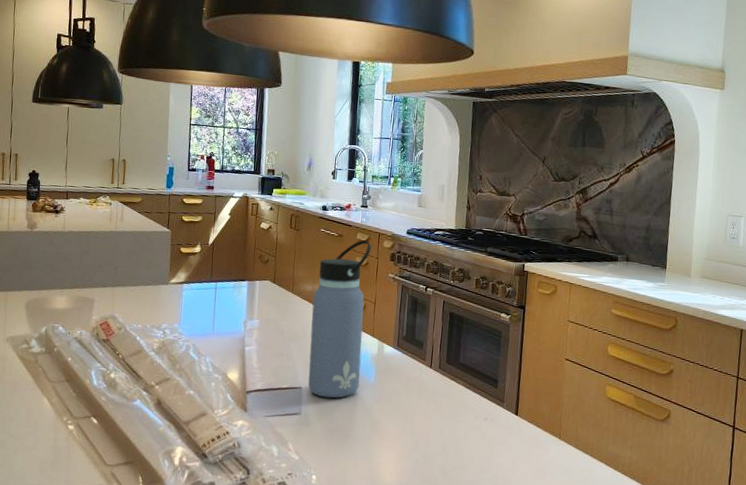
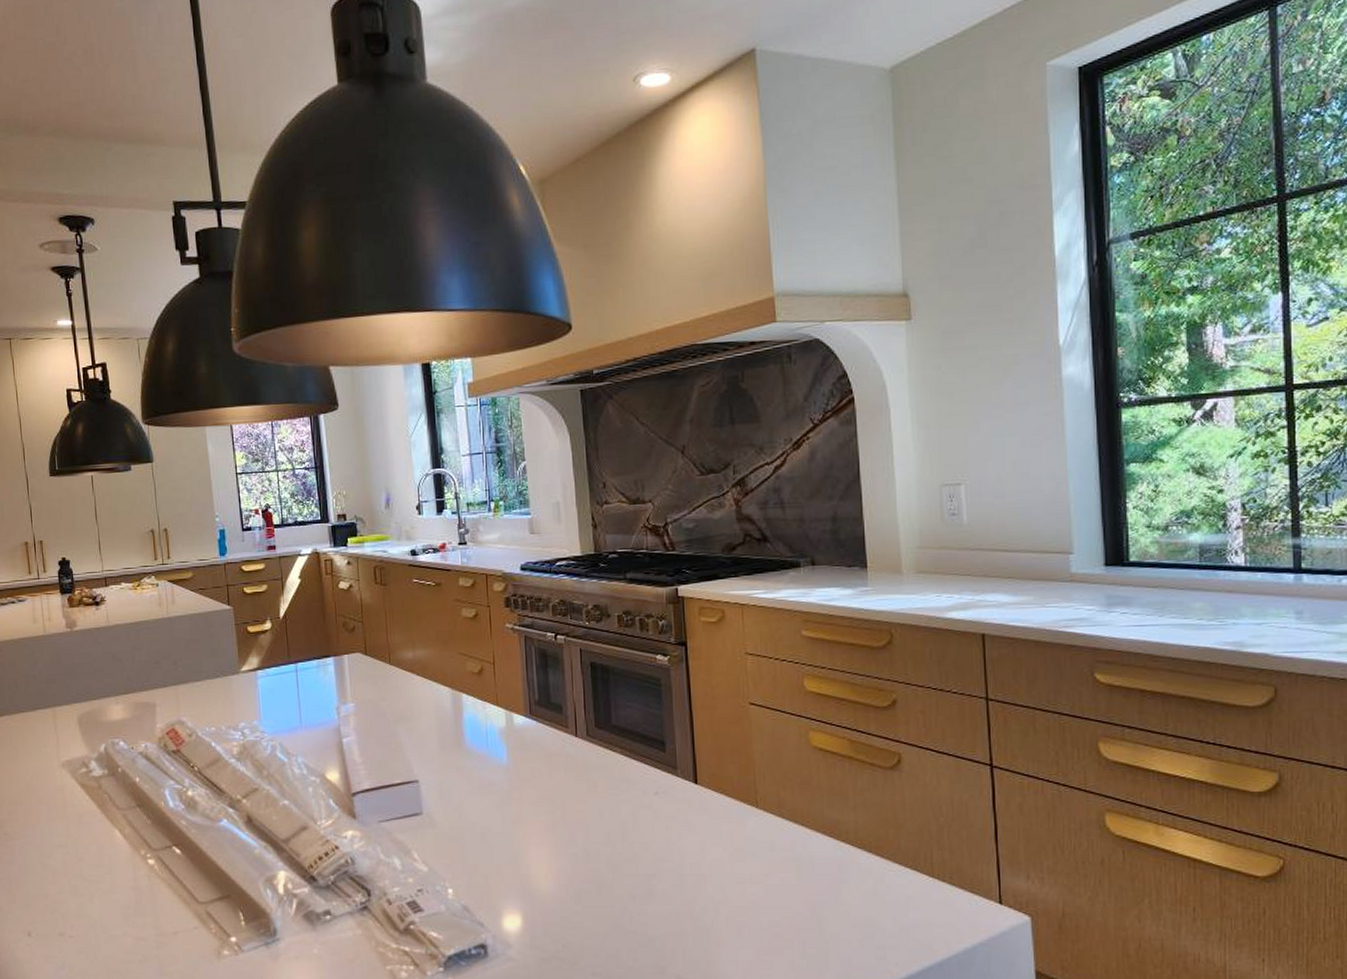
water bottle: present [308,239,371,399] -> none [416,585,490,790]

